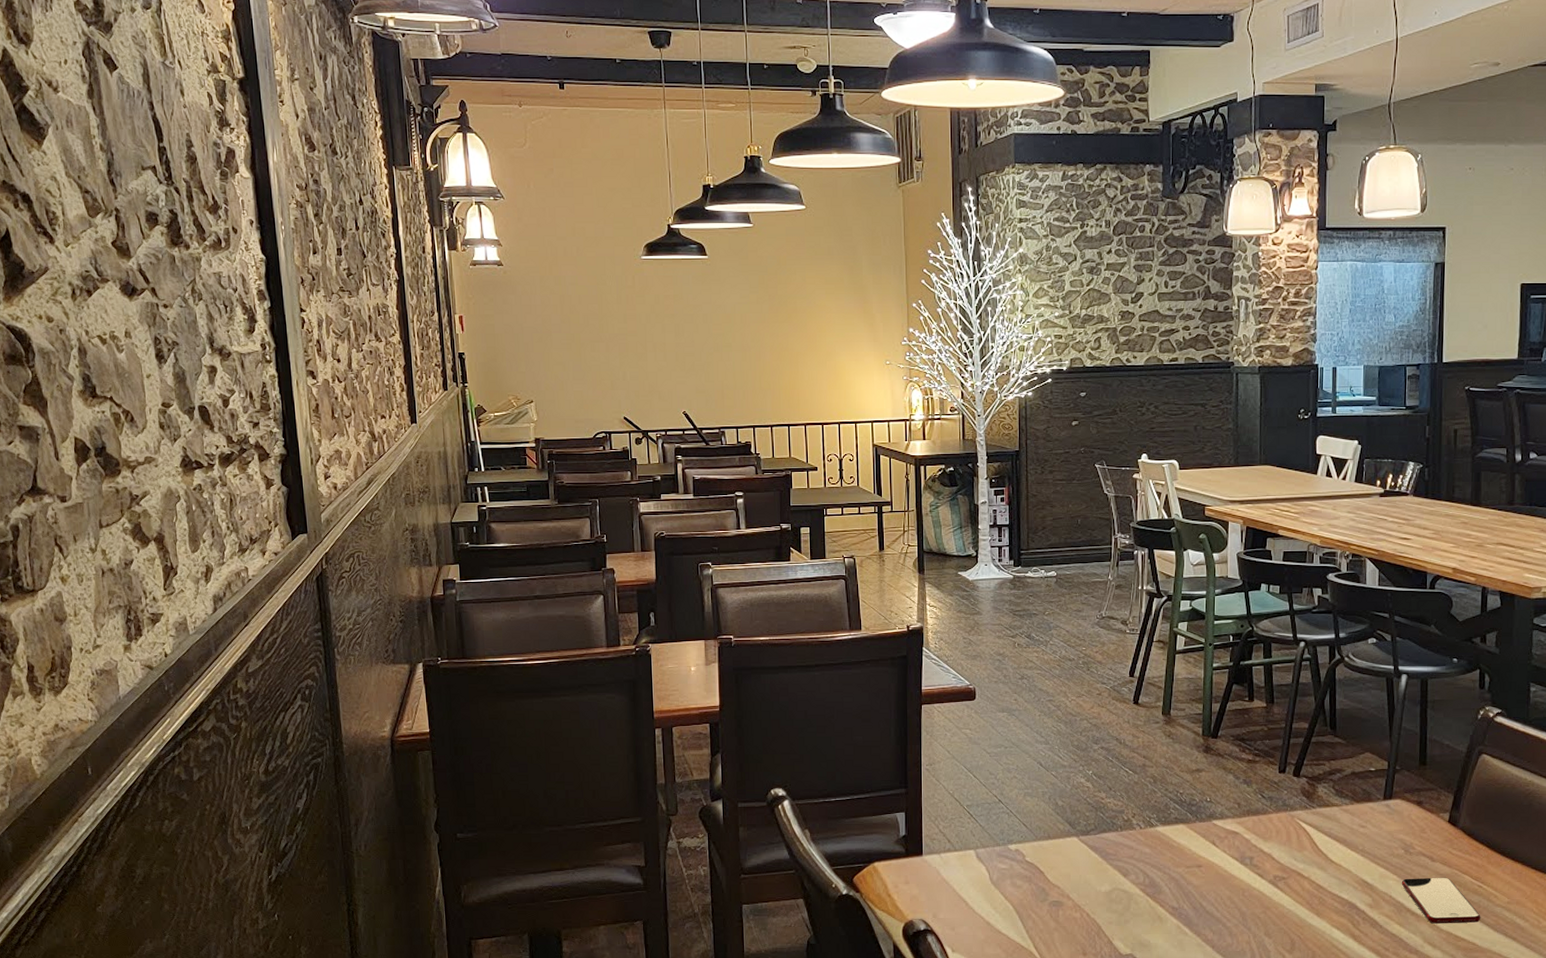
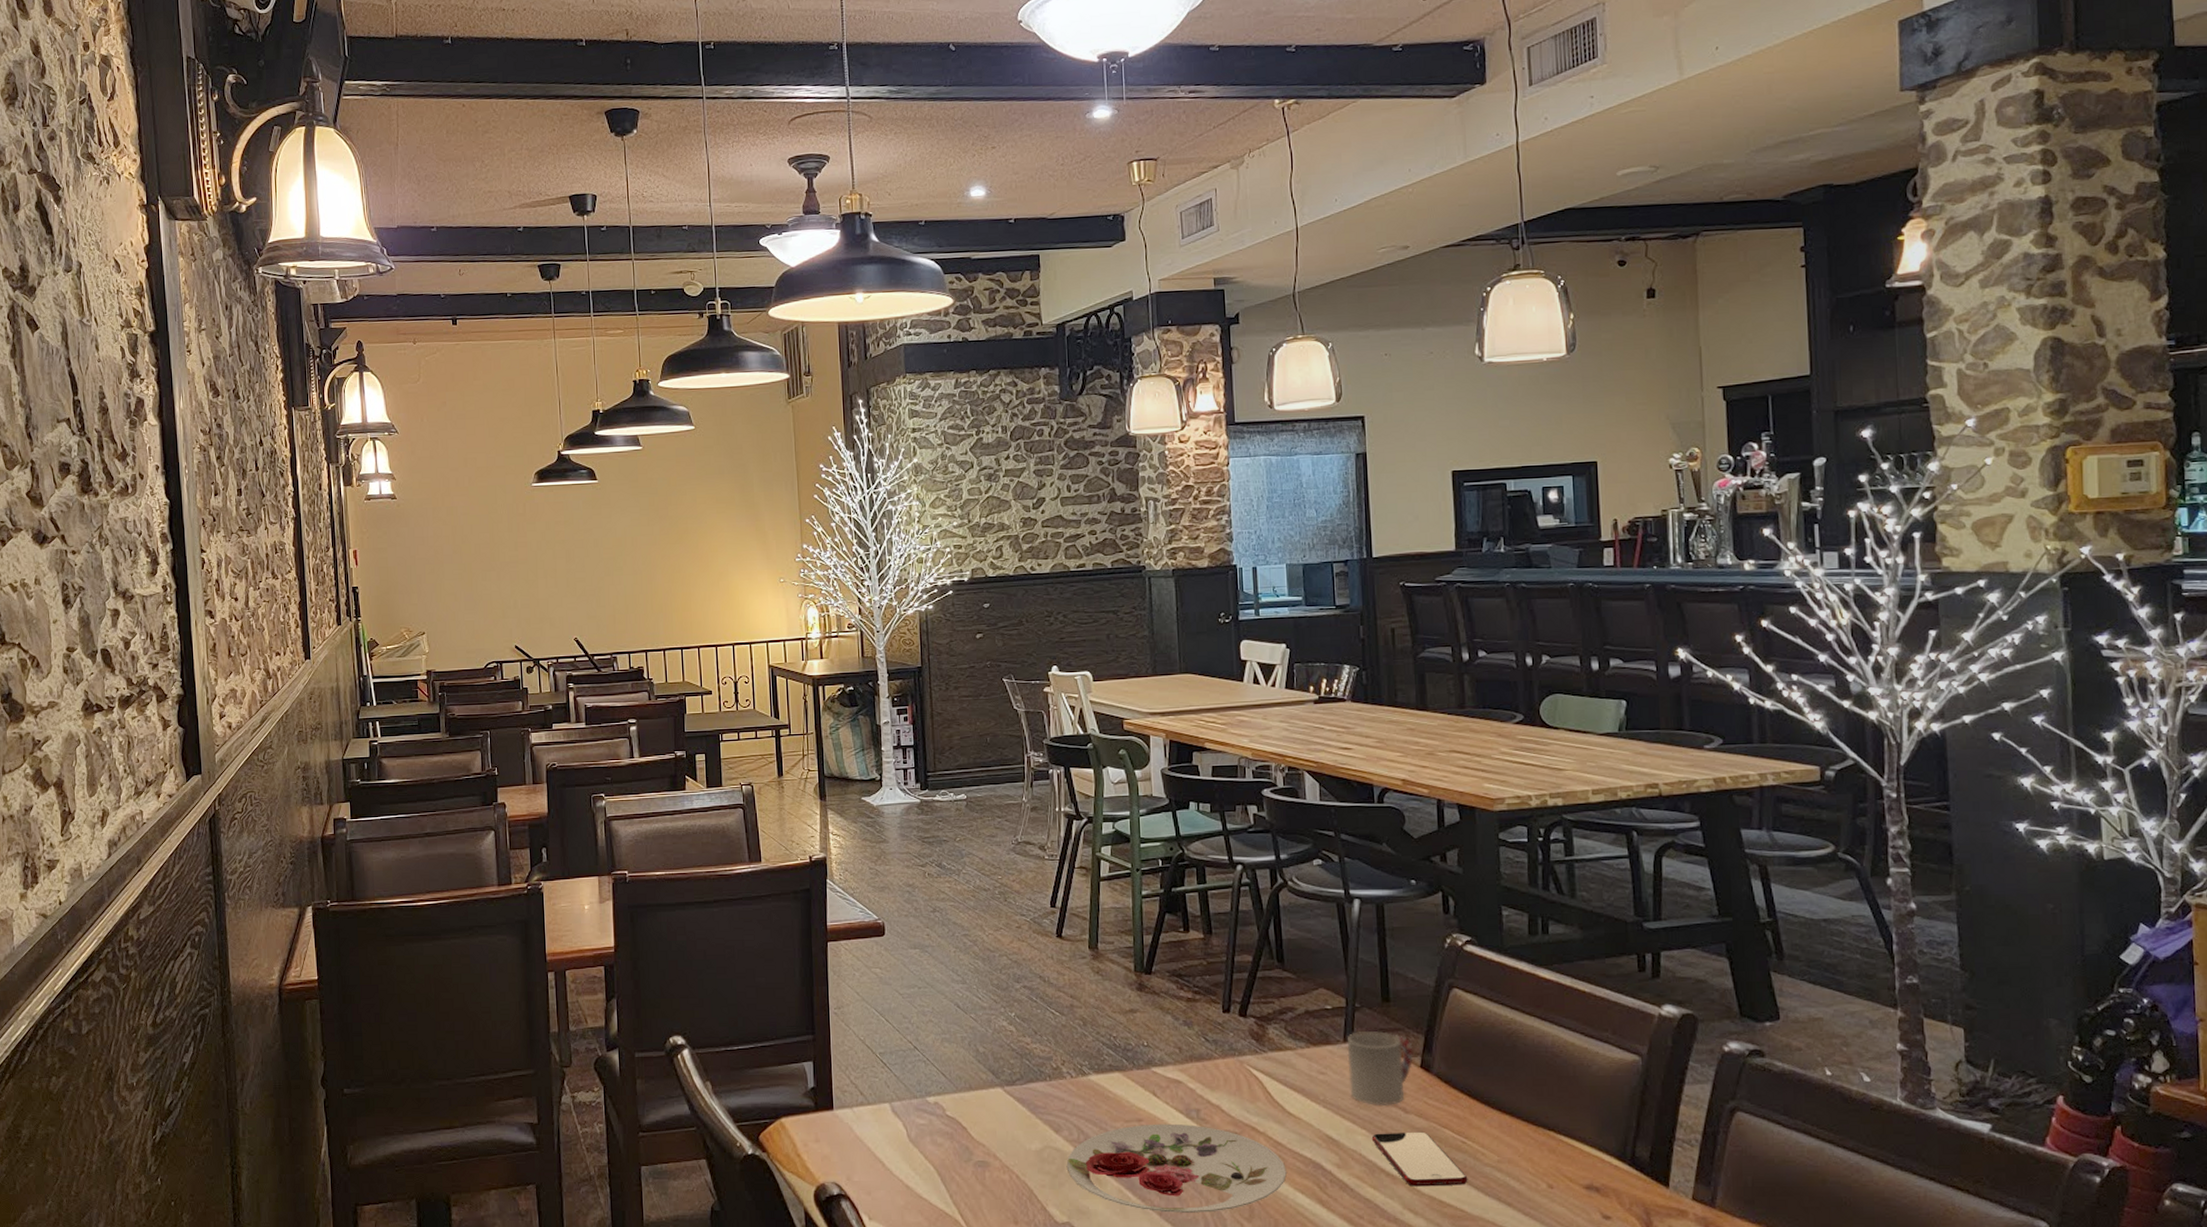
plate: none [1132,869,1326,946] -> present [1066,1123,1287,1213]
cup: none [1385,791,1443,855] -> present [1347,1031,1414,1105]

